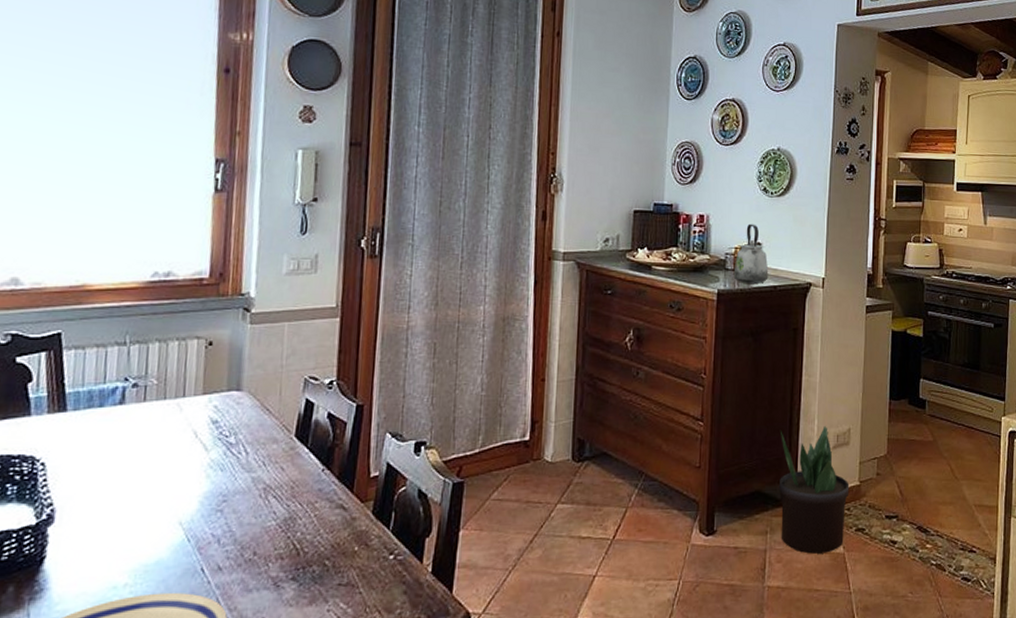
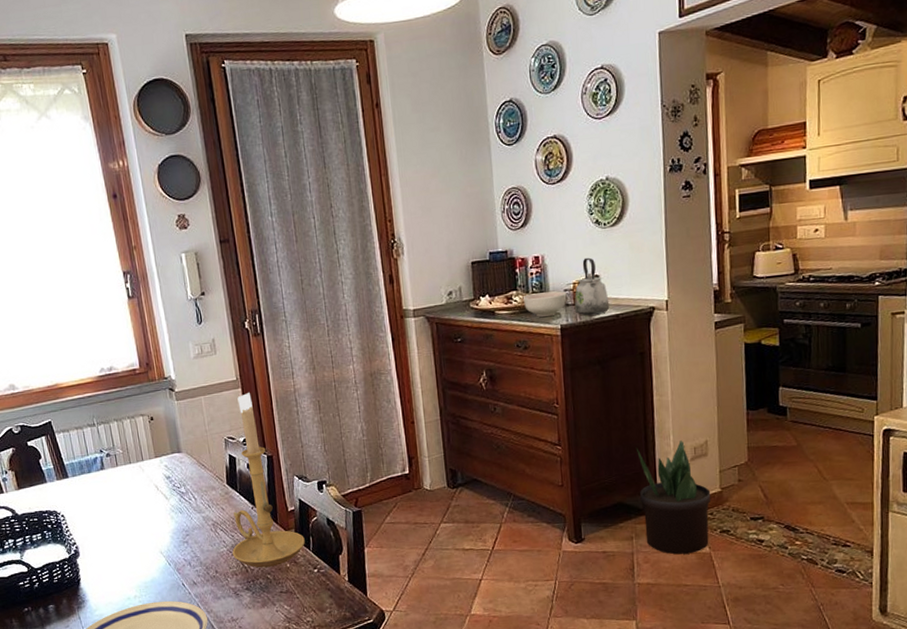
candle holder: none [283,323,385,551] -> present [232,392,305,568]
bowl: none [682,253,727,280] -> present [522,291,567,318]

